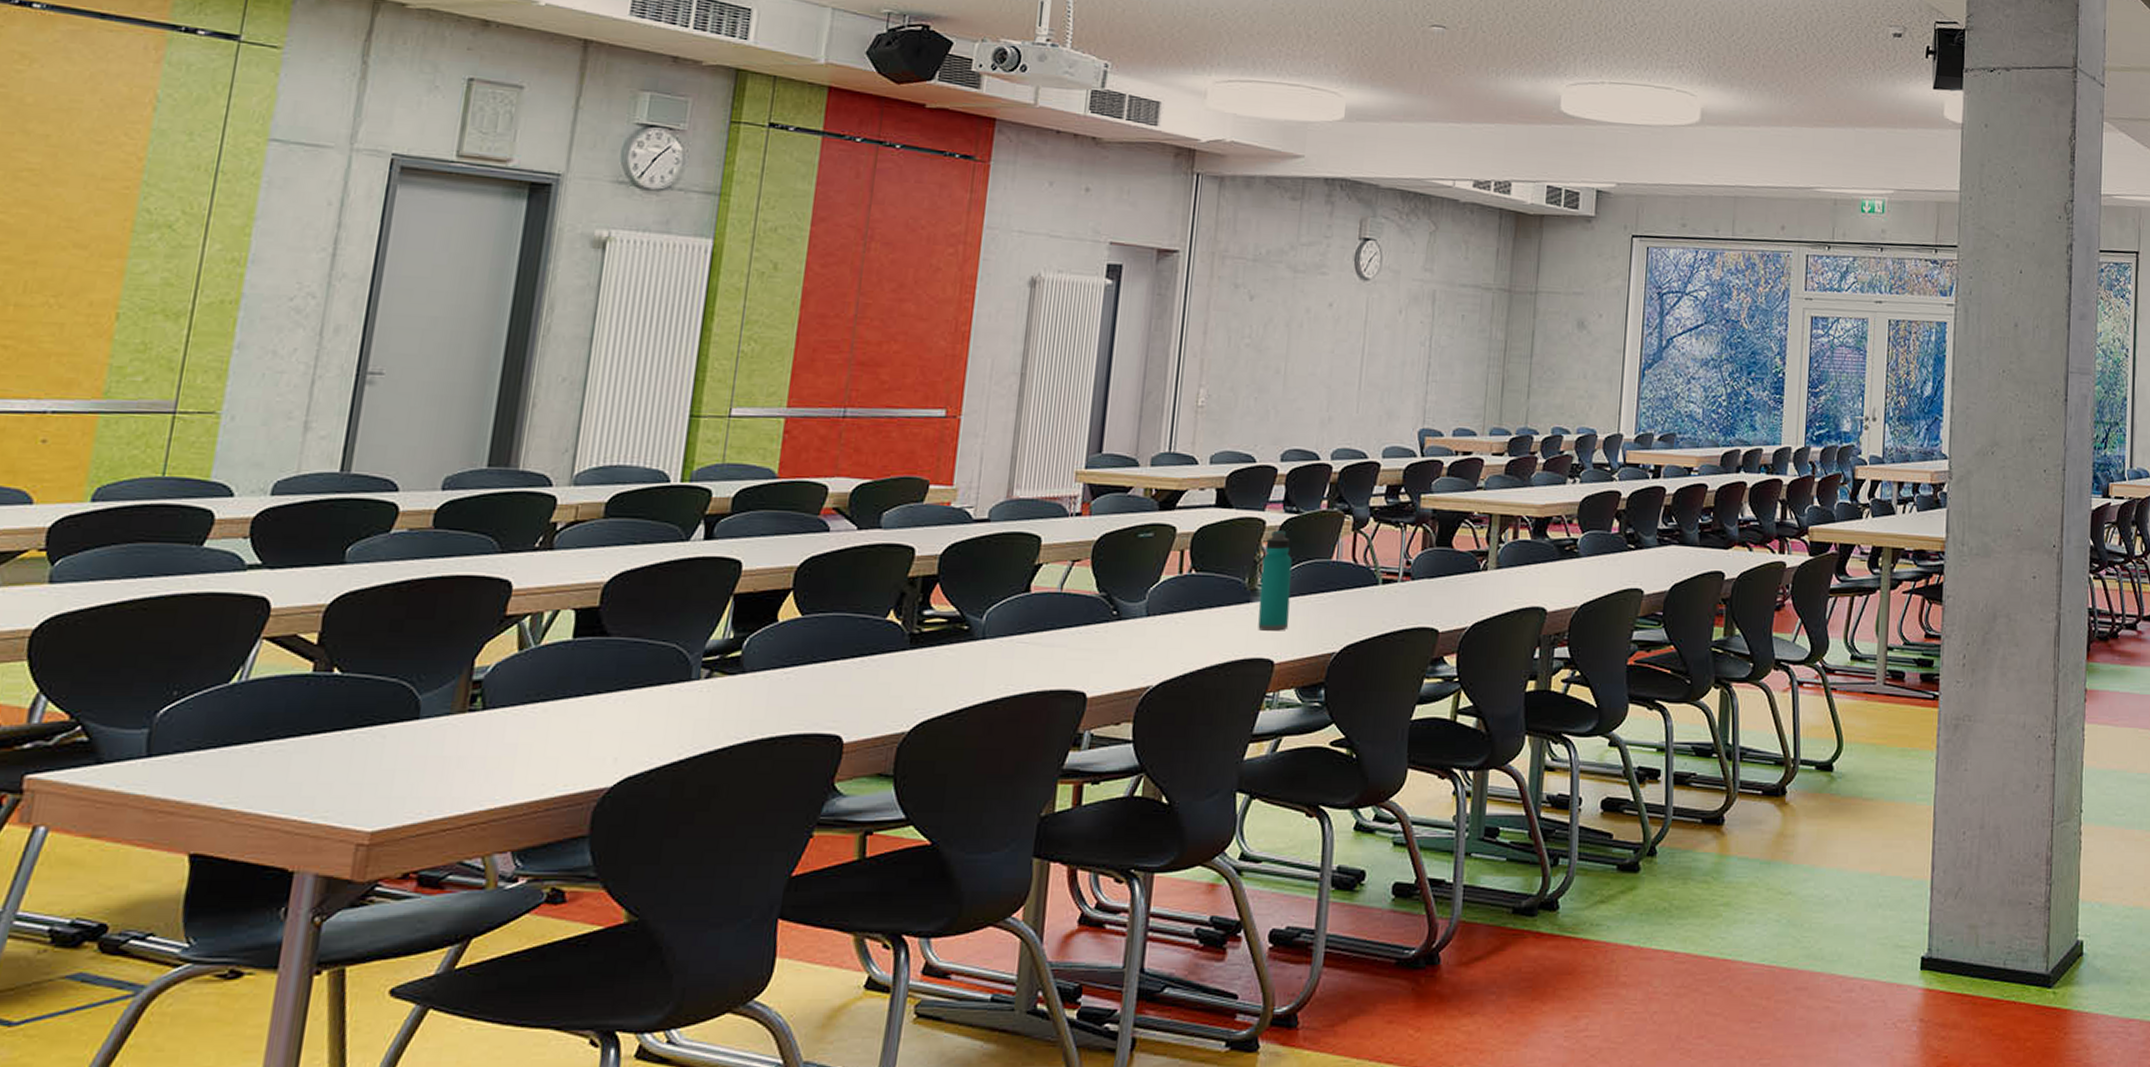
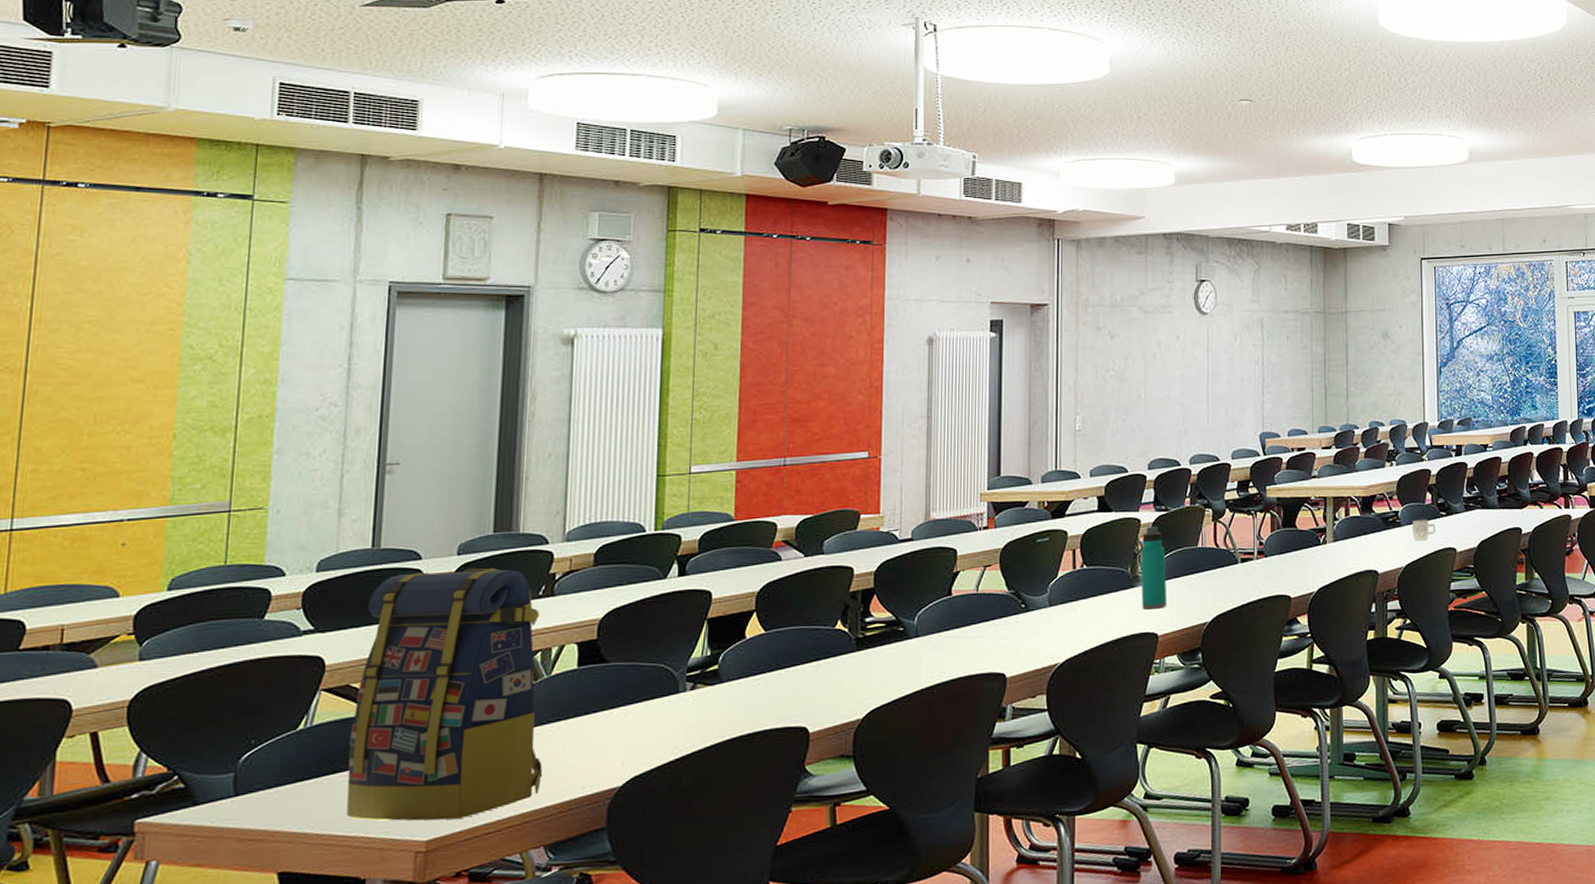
backpack: none [278,506,534,809] -> present [346,567,543,821]
mug: none [1592,551,1621,579] -> present [1412,519,1436,542]

